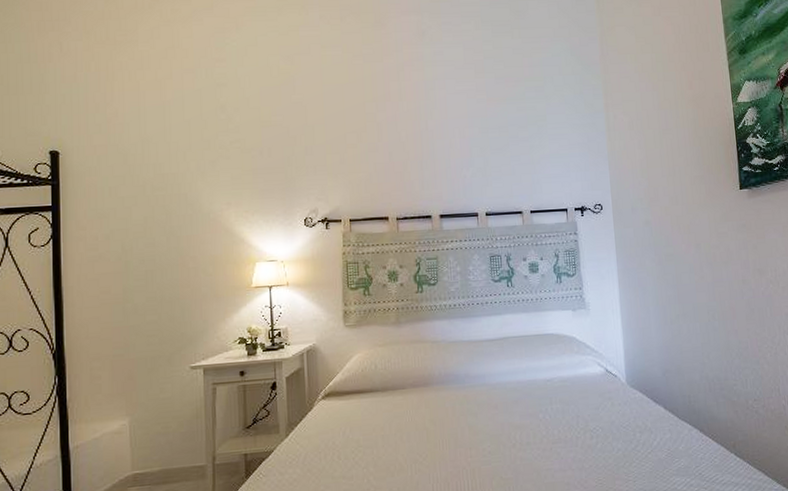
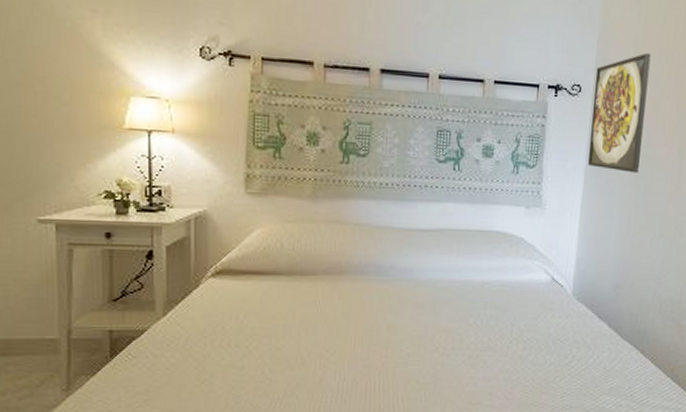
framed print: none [612,170,665,270] -> present [588,52,651,173]

